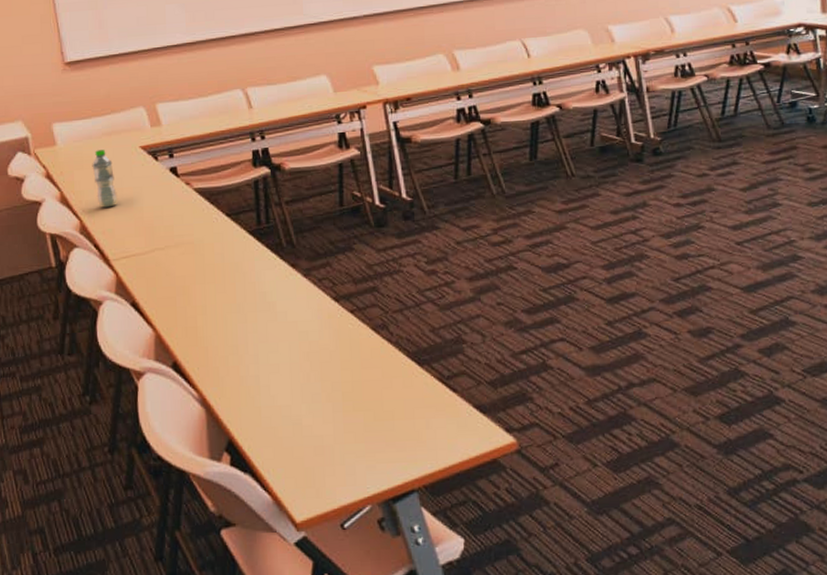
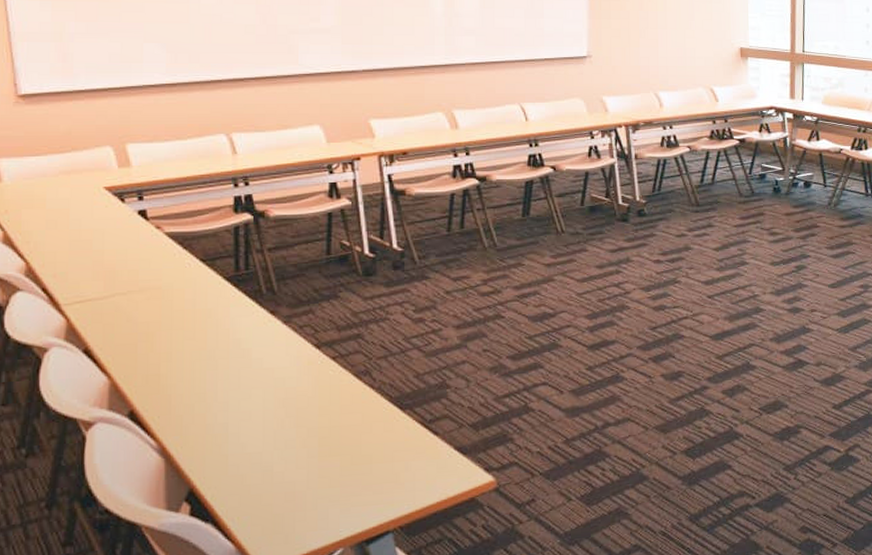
water bottle: present [92,150,118,208] -> none [44,189,74,250]

